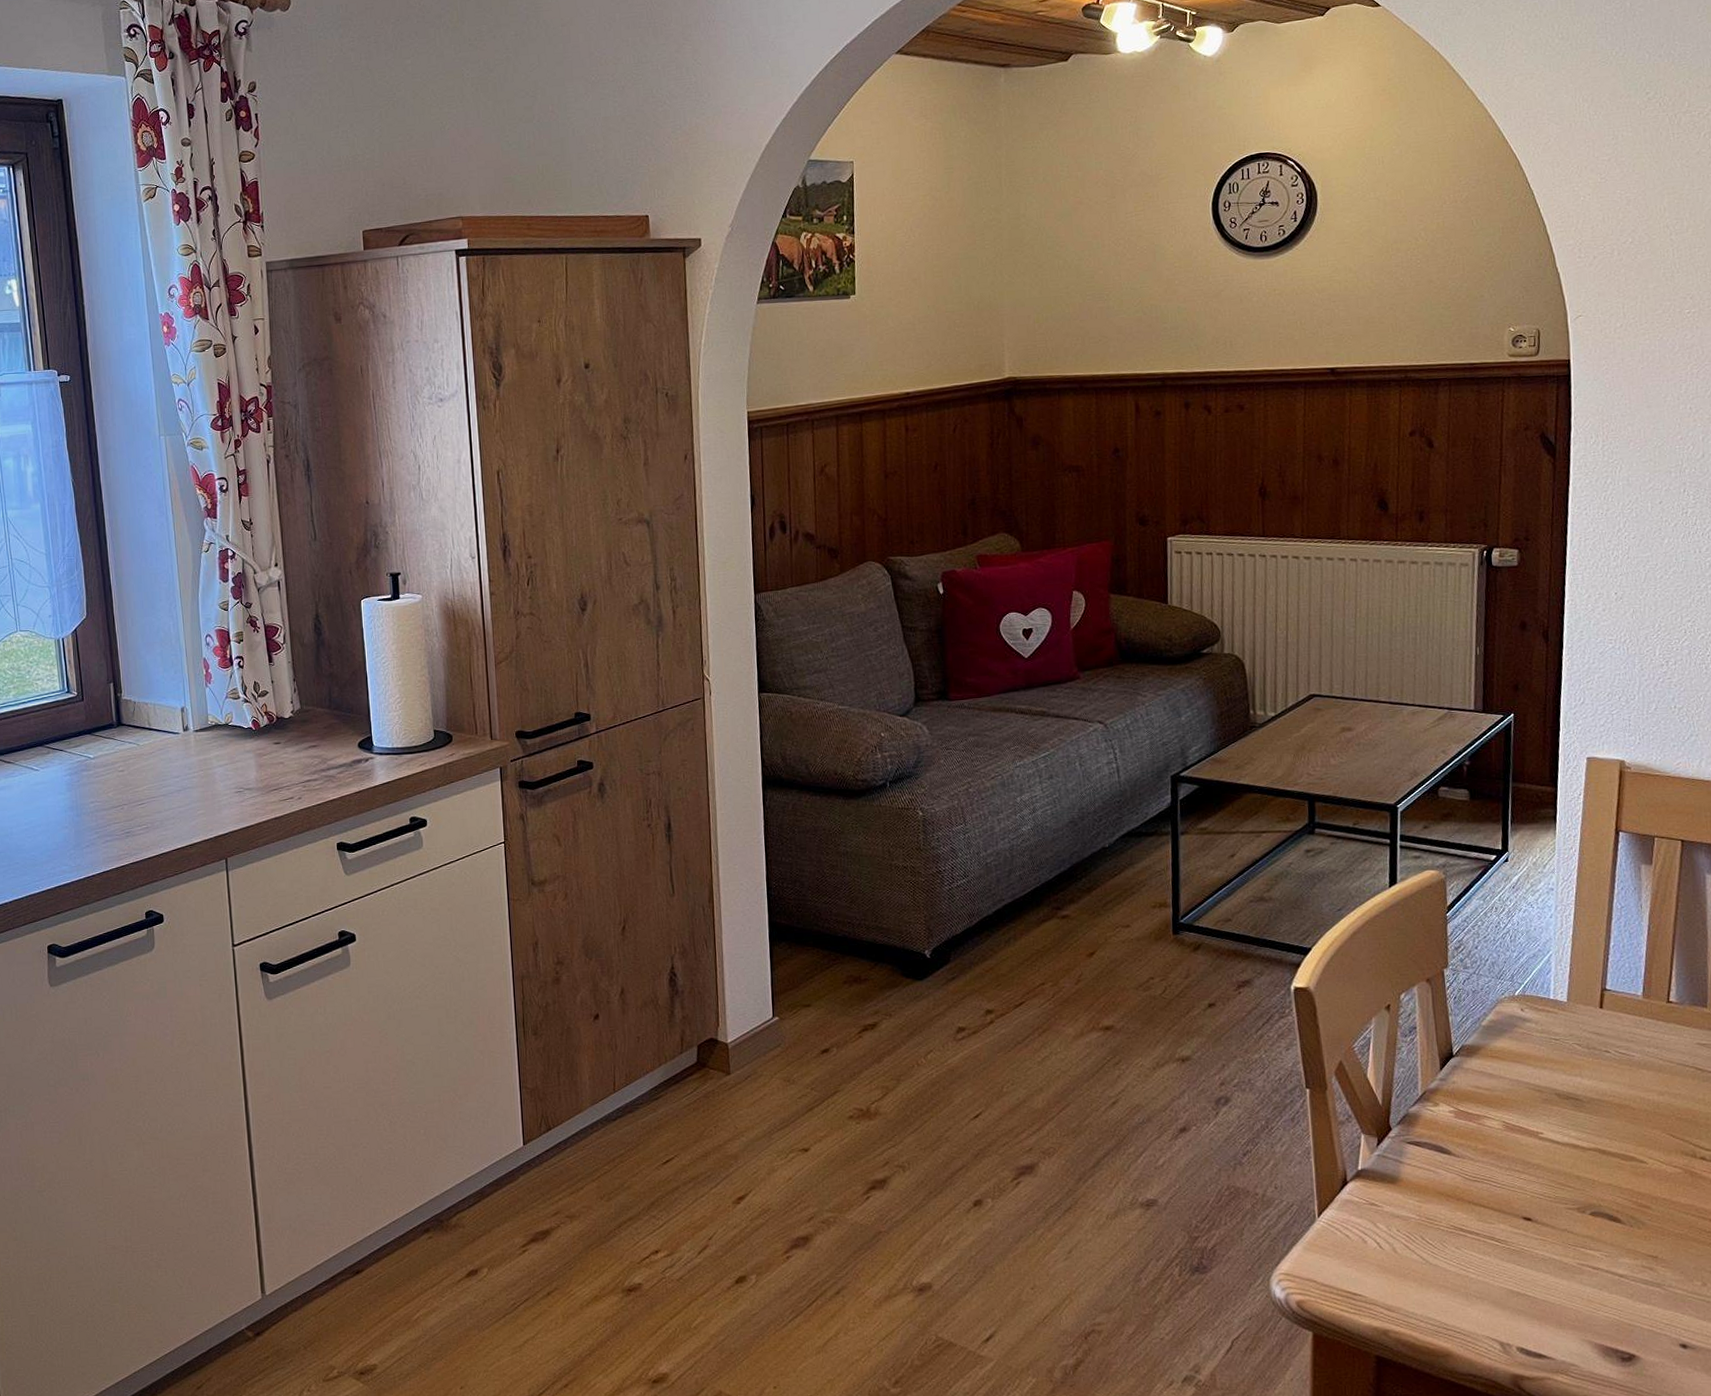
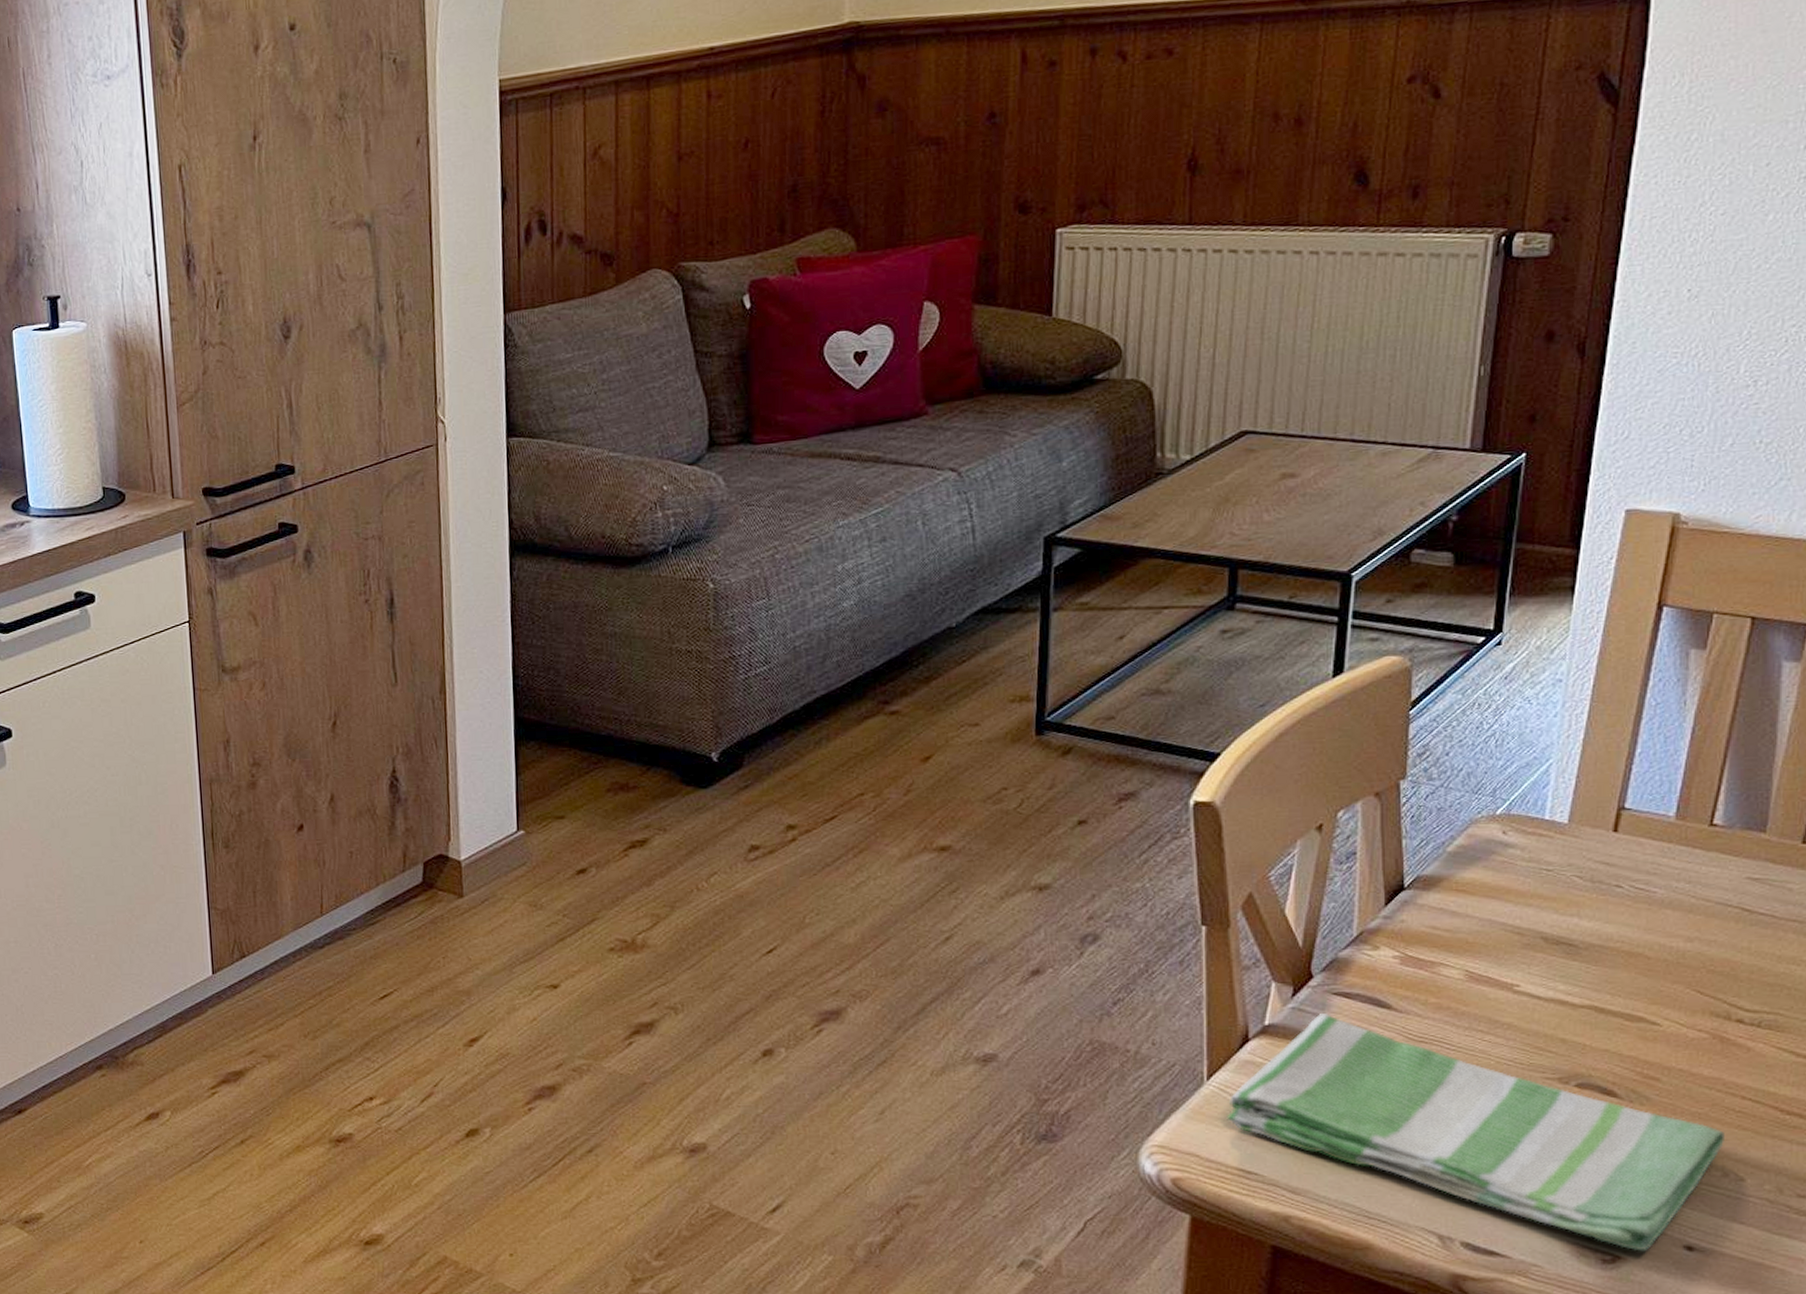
dish towel: none [1335,1158,1701,1350] -> present [1227,1012,1724,1251]

